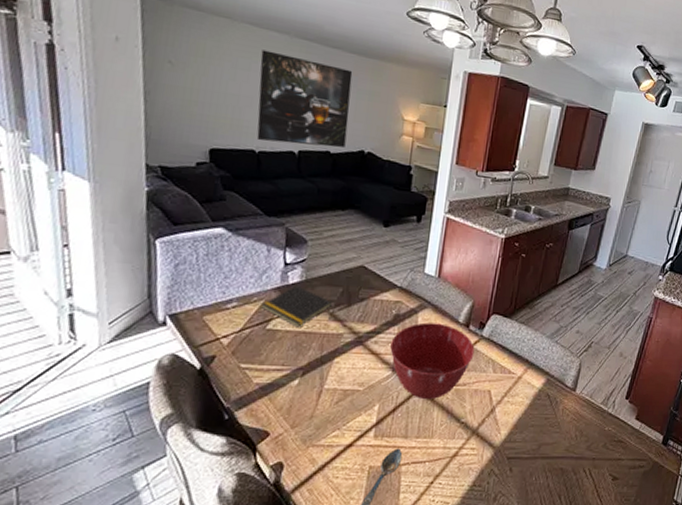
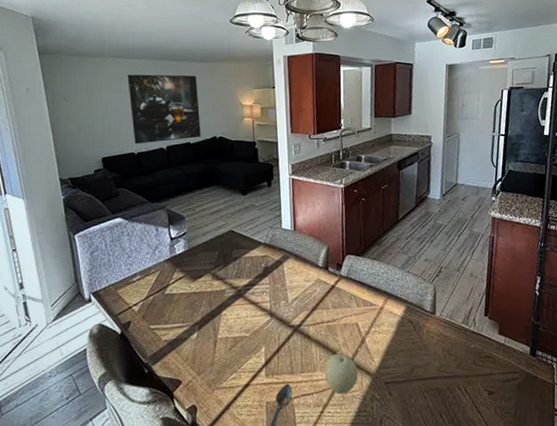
notepad: present [261,285,333,327] -> none [158,254,213,290]
mixing bowl: present [390,322,475,399] -> none [265,269,337,338]
fruit: none [443,421,481,465] -> present [325,353,359,394]

